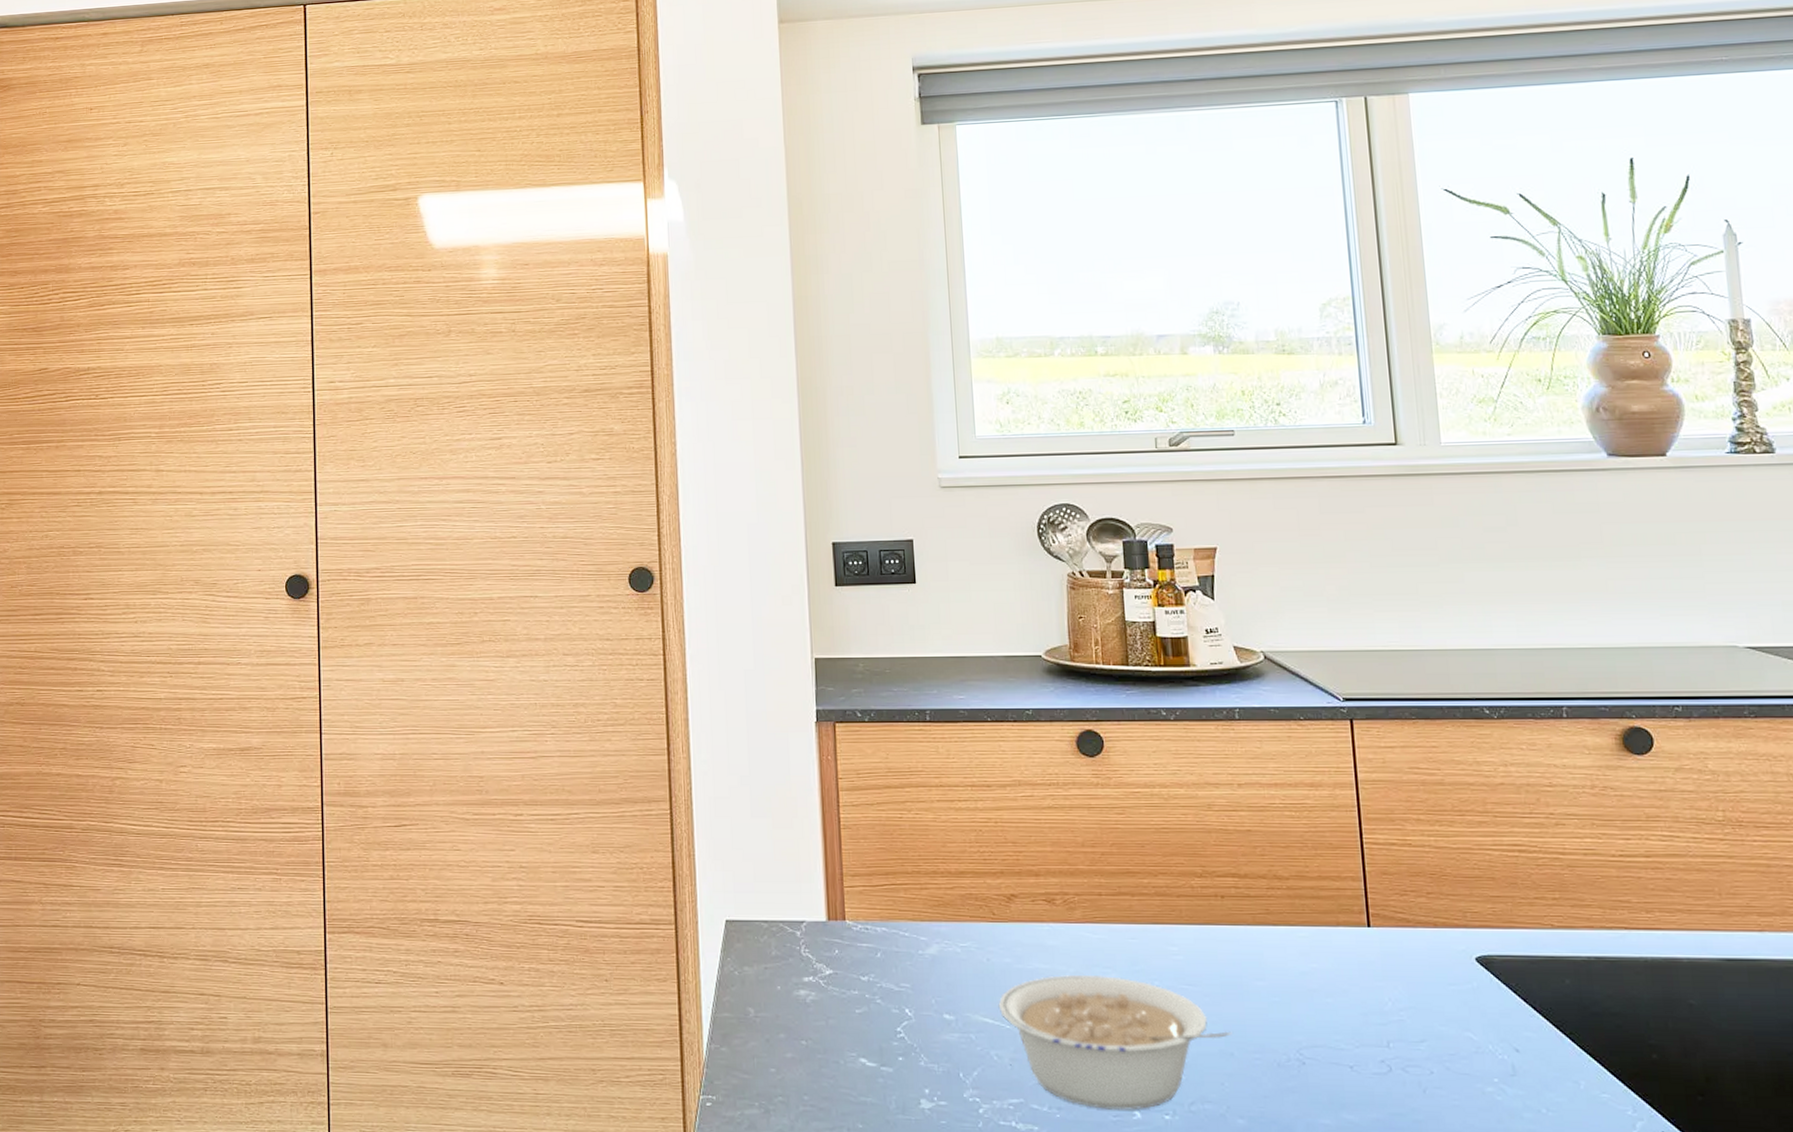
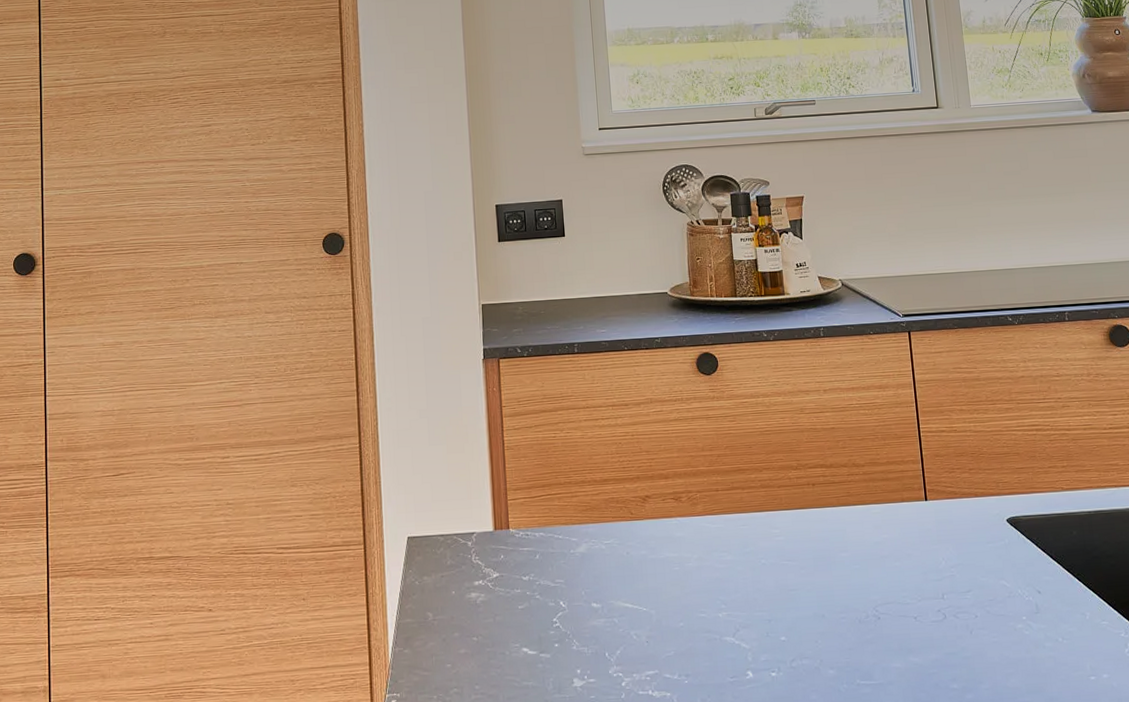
legume: present [998,974,1232,1110] -> none [636,558,823,673]

